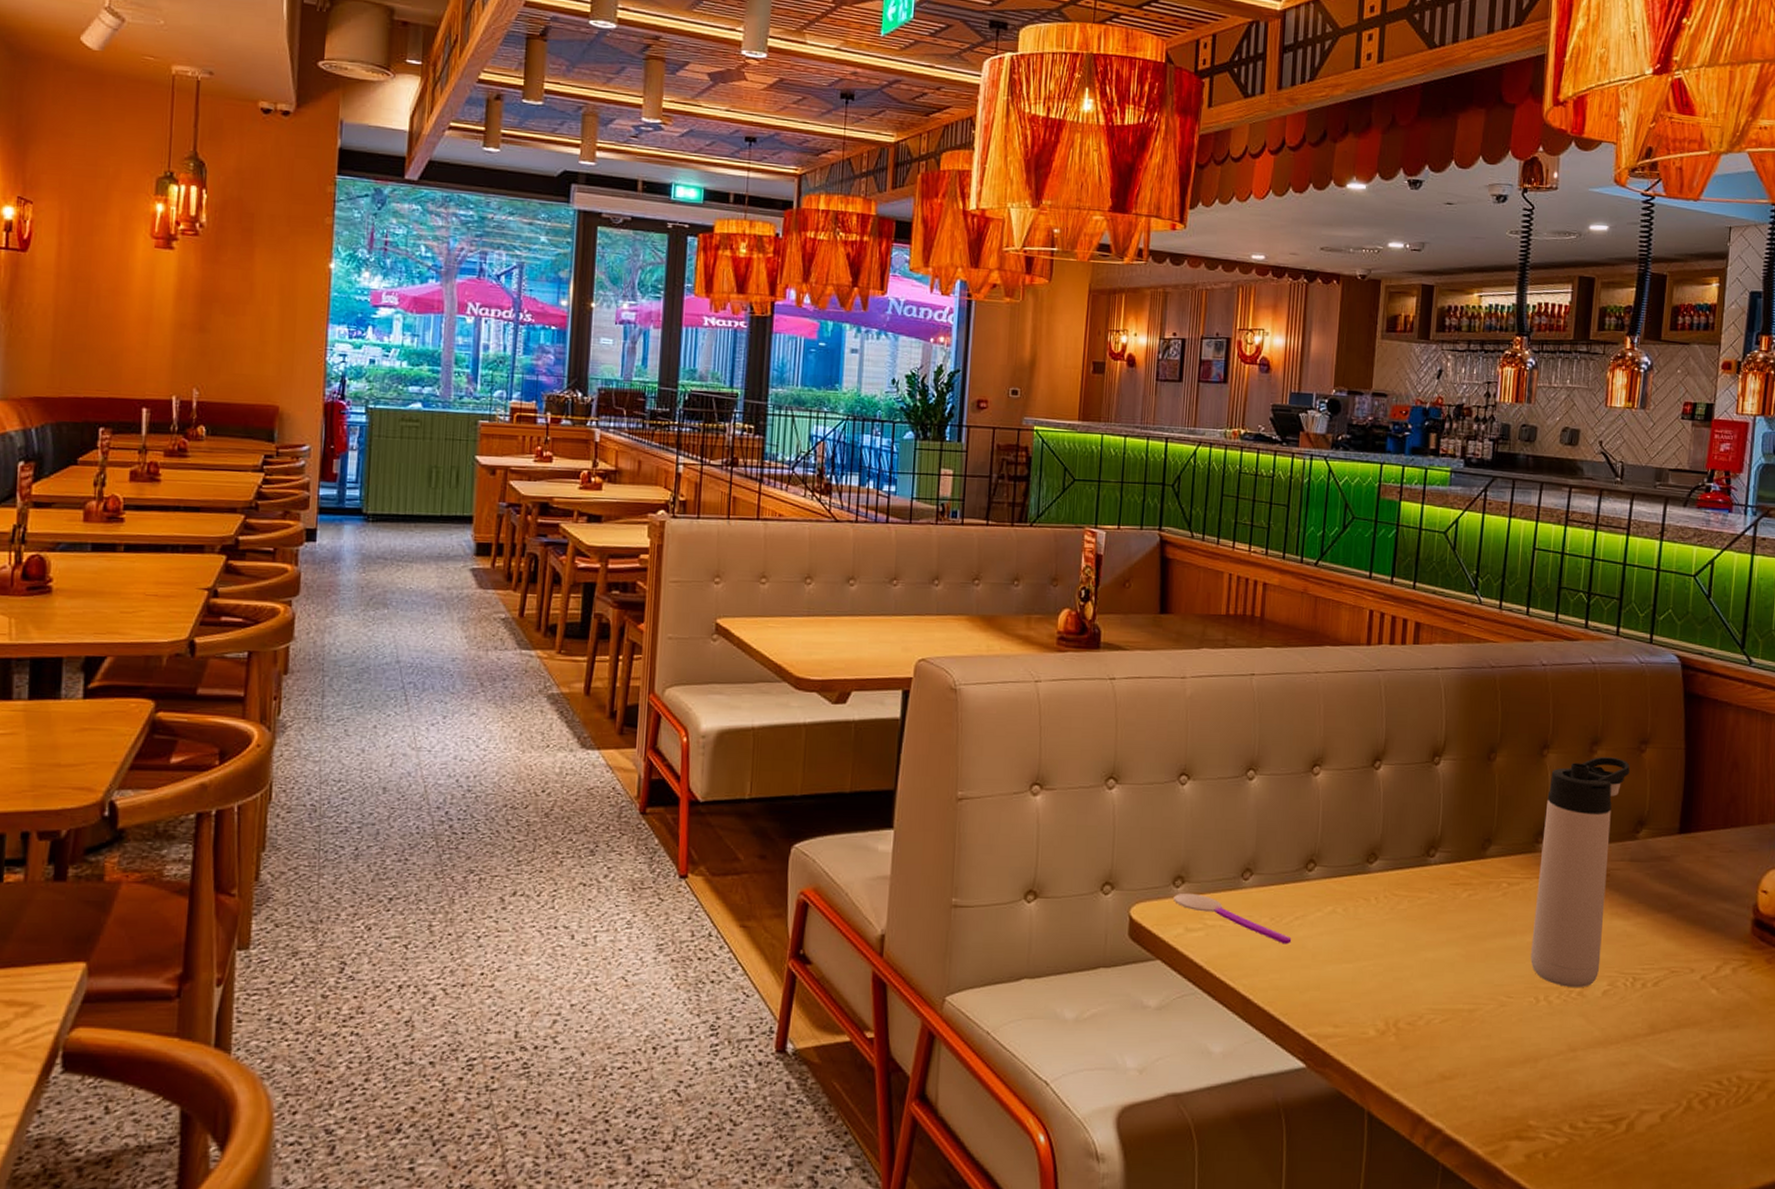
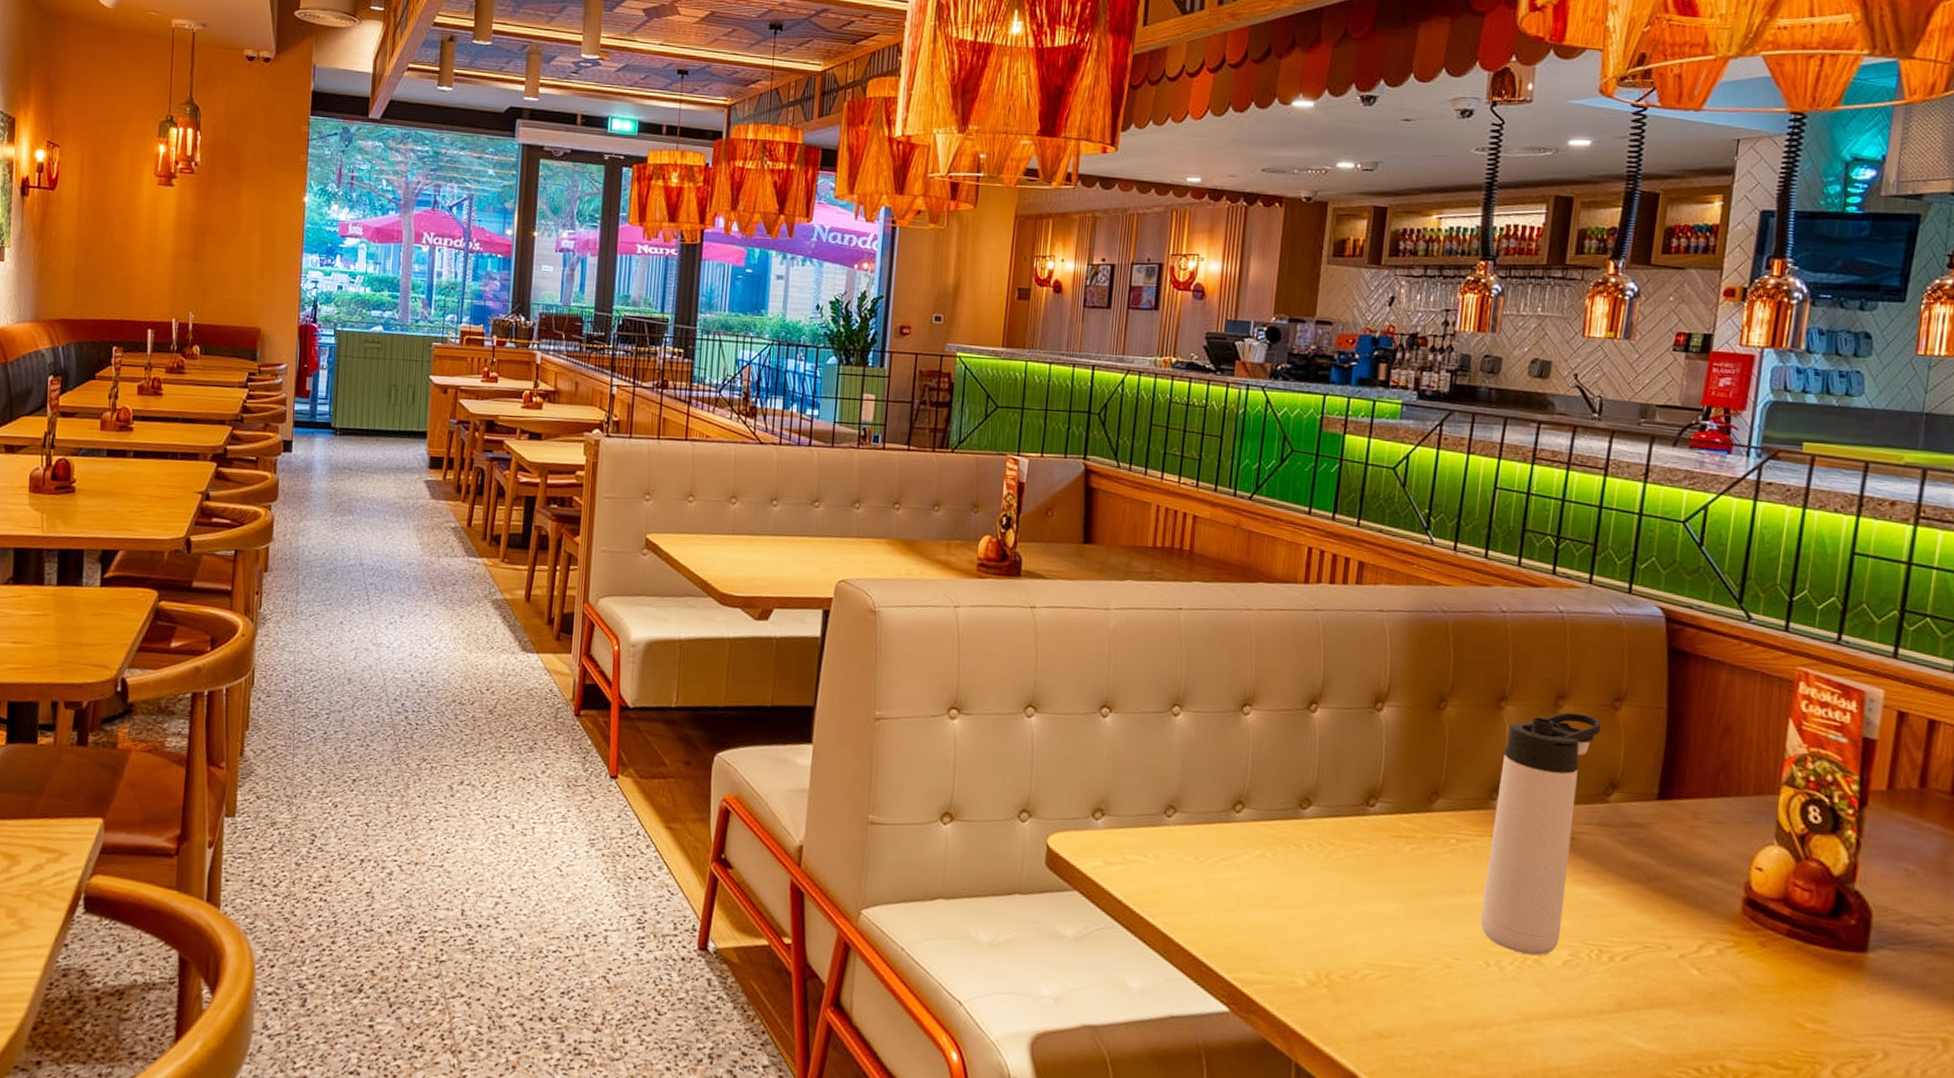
spoon: present [1173,892,1292,944] -> none [1092,825,1217,886]

